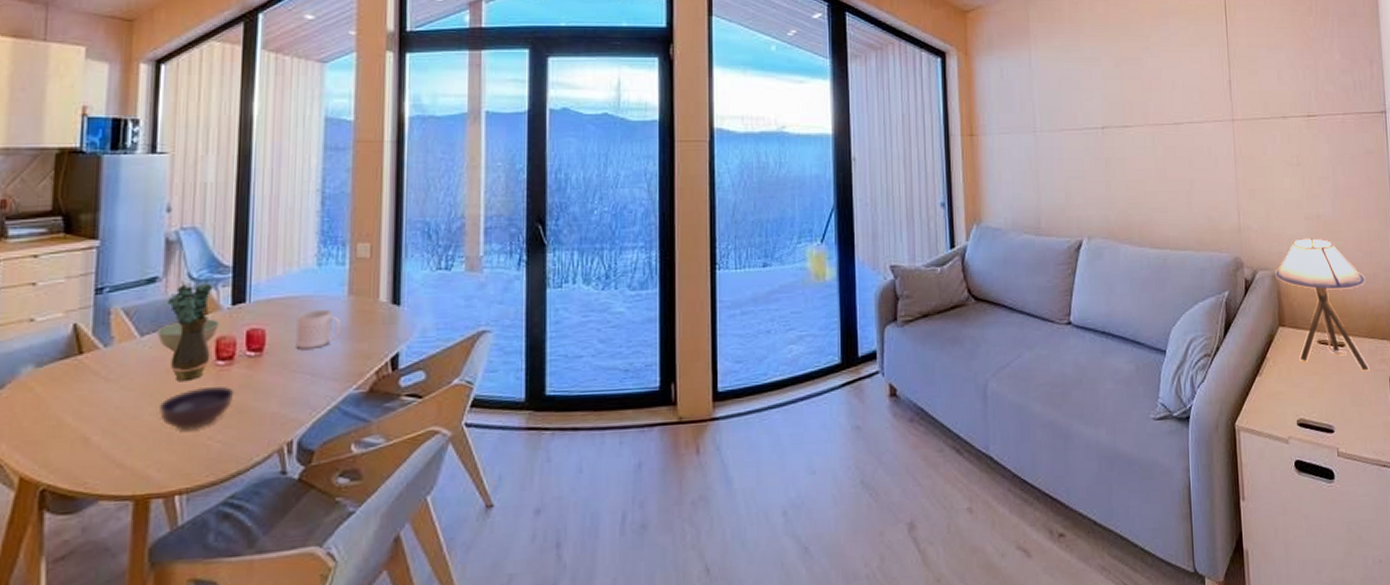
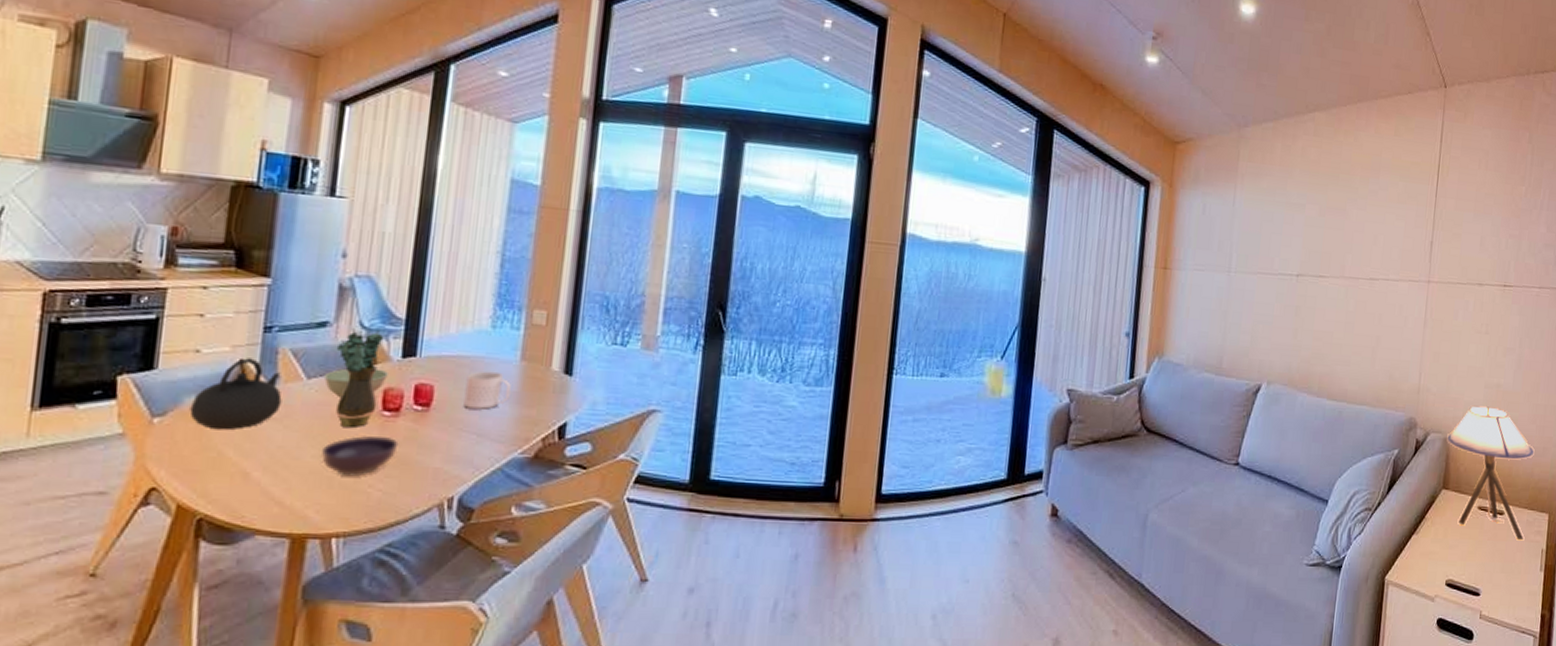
teapot: none [27,321,117,397] -> present [189,358,282,430]

